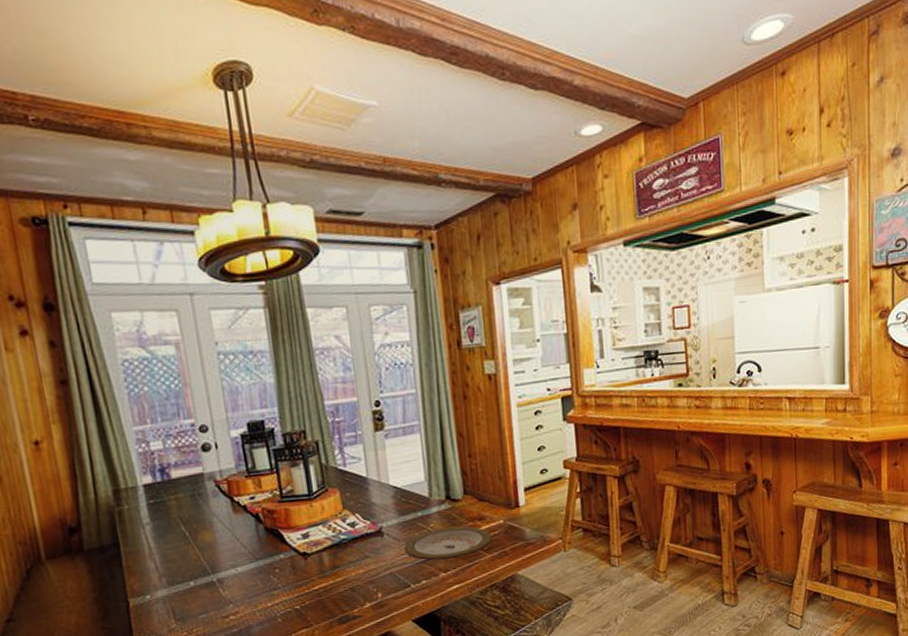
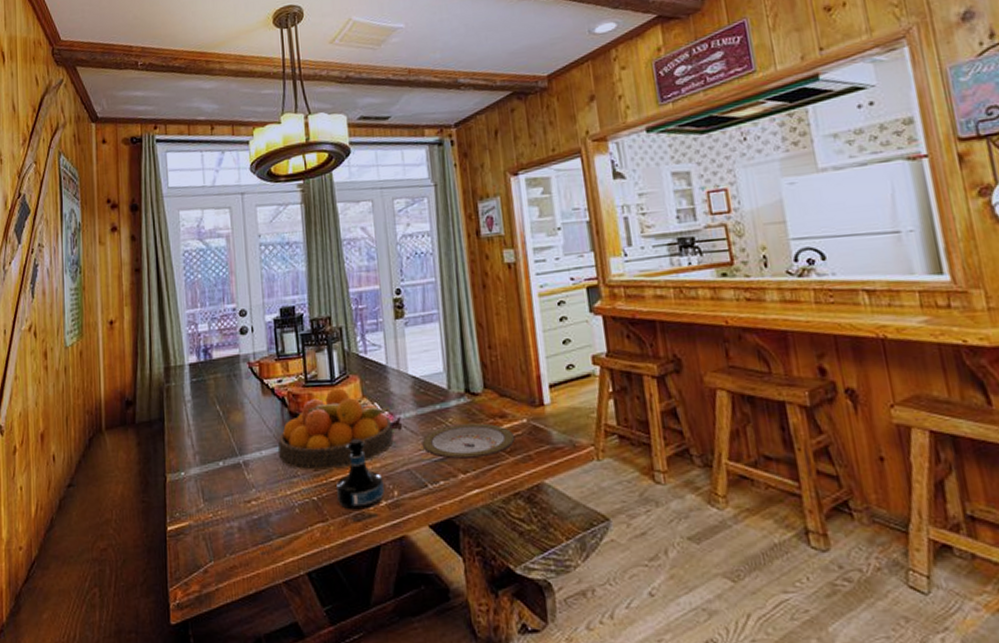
fruit bowl: none [254,501,376,582] -> present [278,388,394,470]
tequila bottle: none [319,548,369,615] -> present [336,439,385,510]

